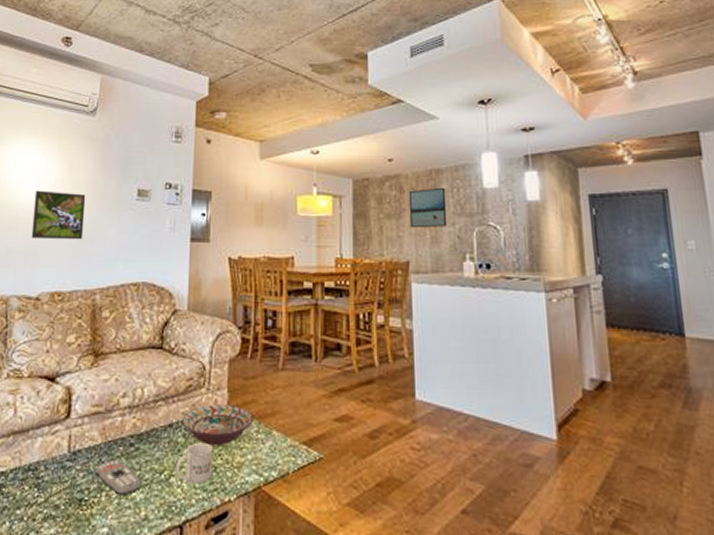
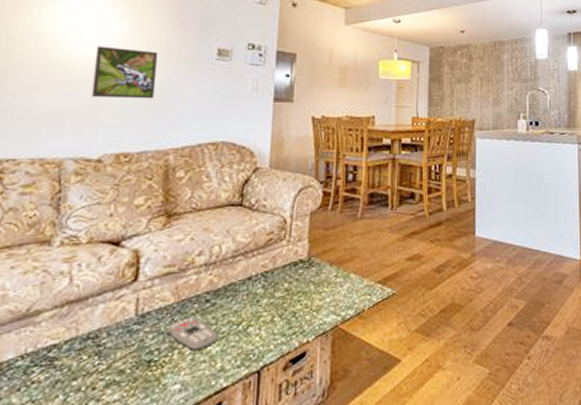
mug: present [176,442,212,484] -> none [254,291,292,331]
decorative bowl: present [182,405,254,446] -> none [262,254,333,294]
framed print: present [408,187,448,228] -> none [476,57,507,92]

